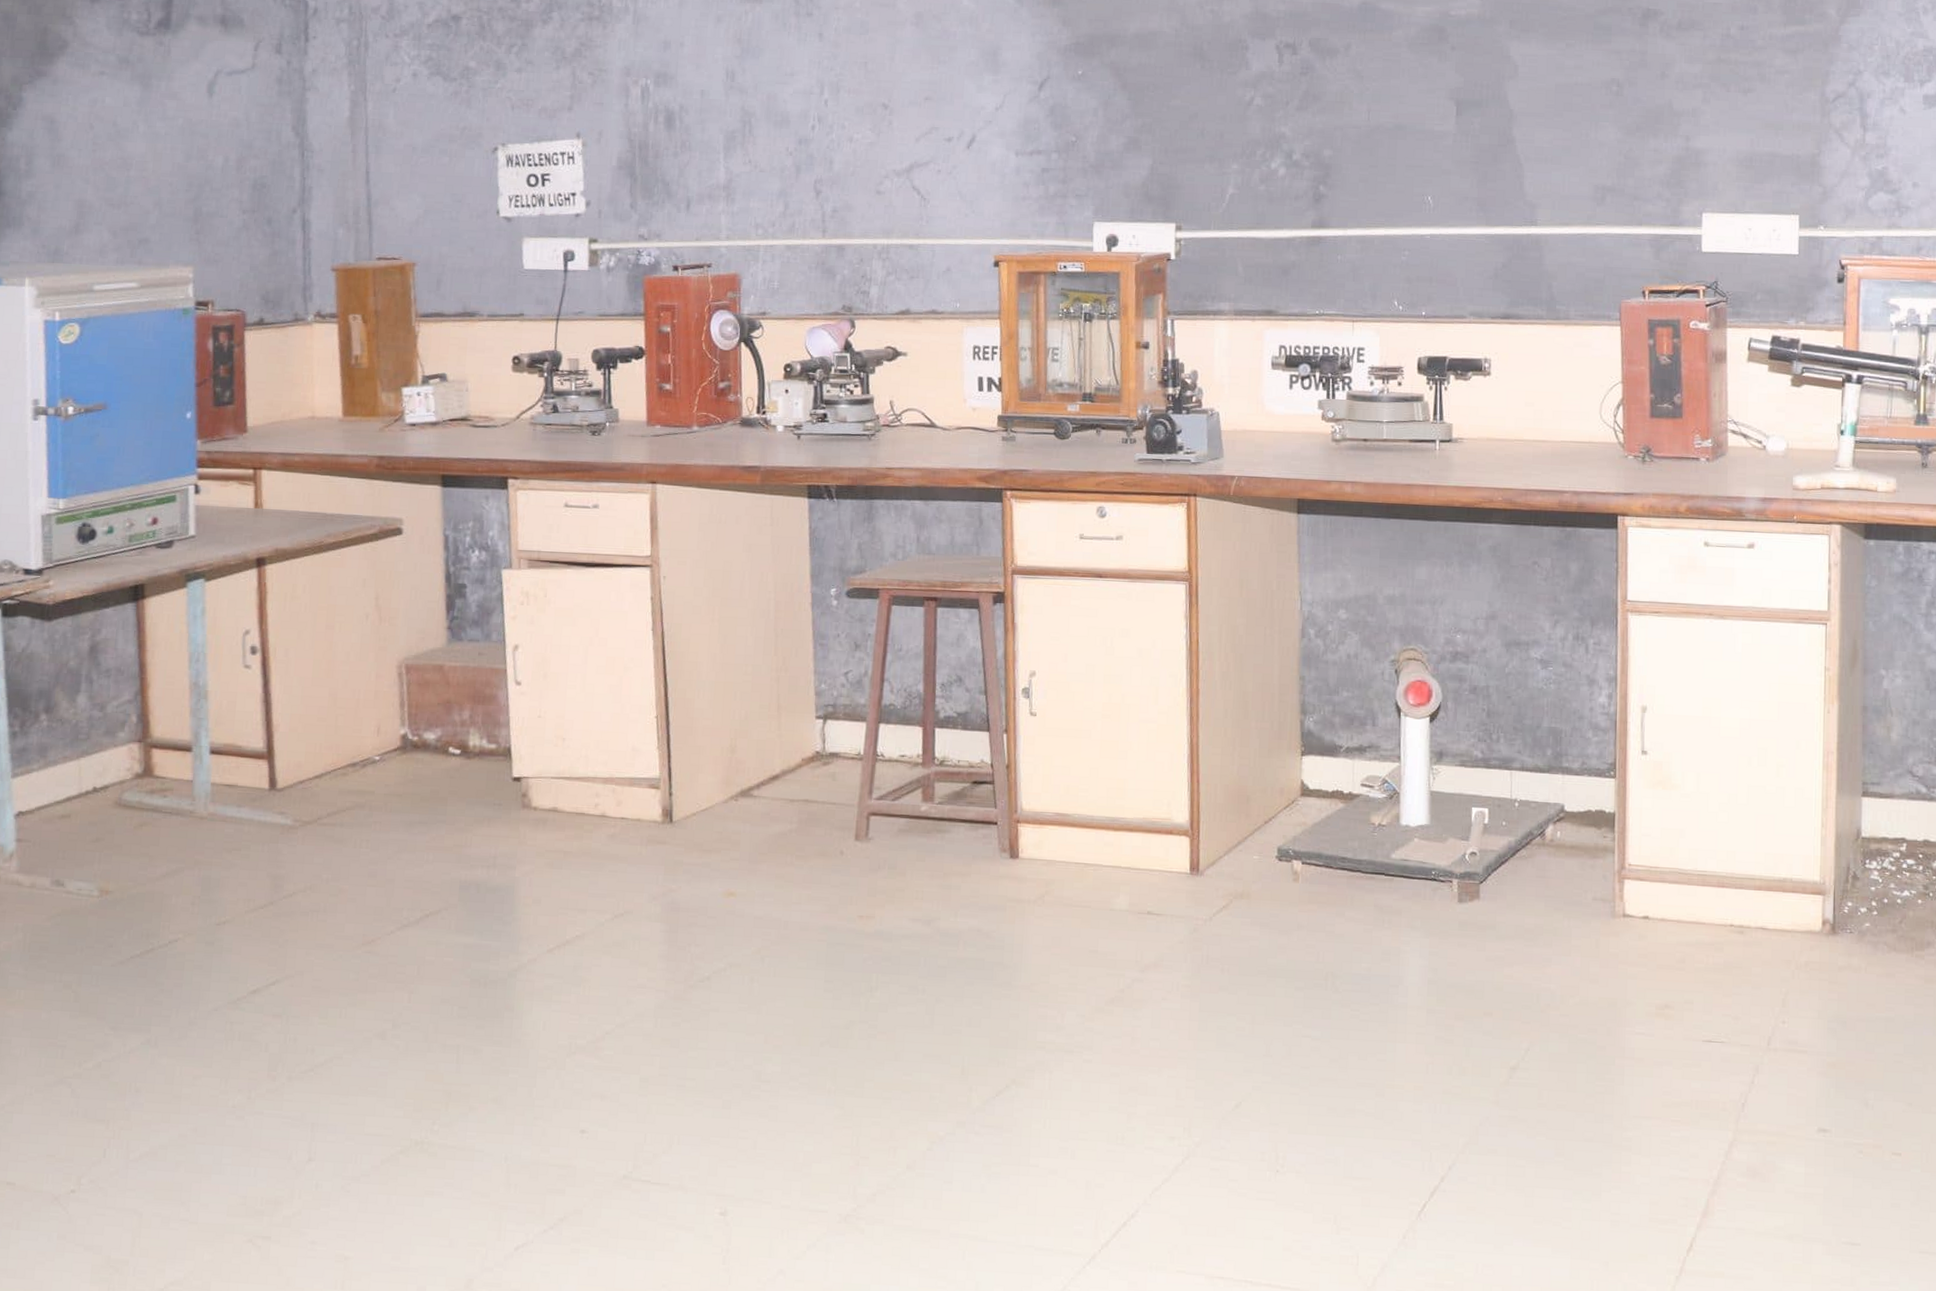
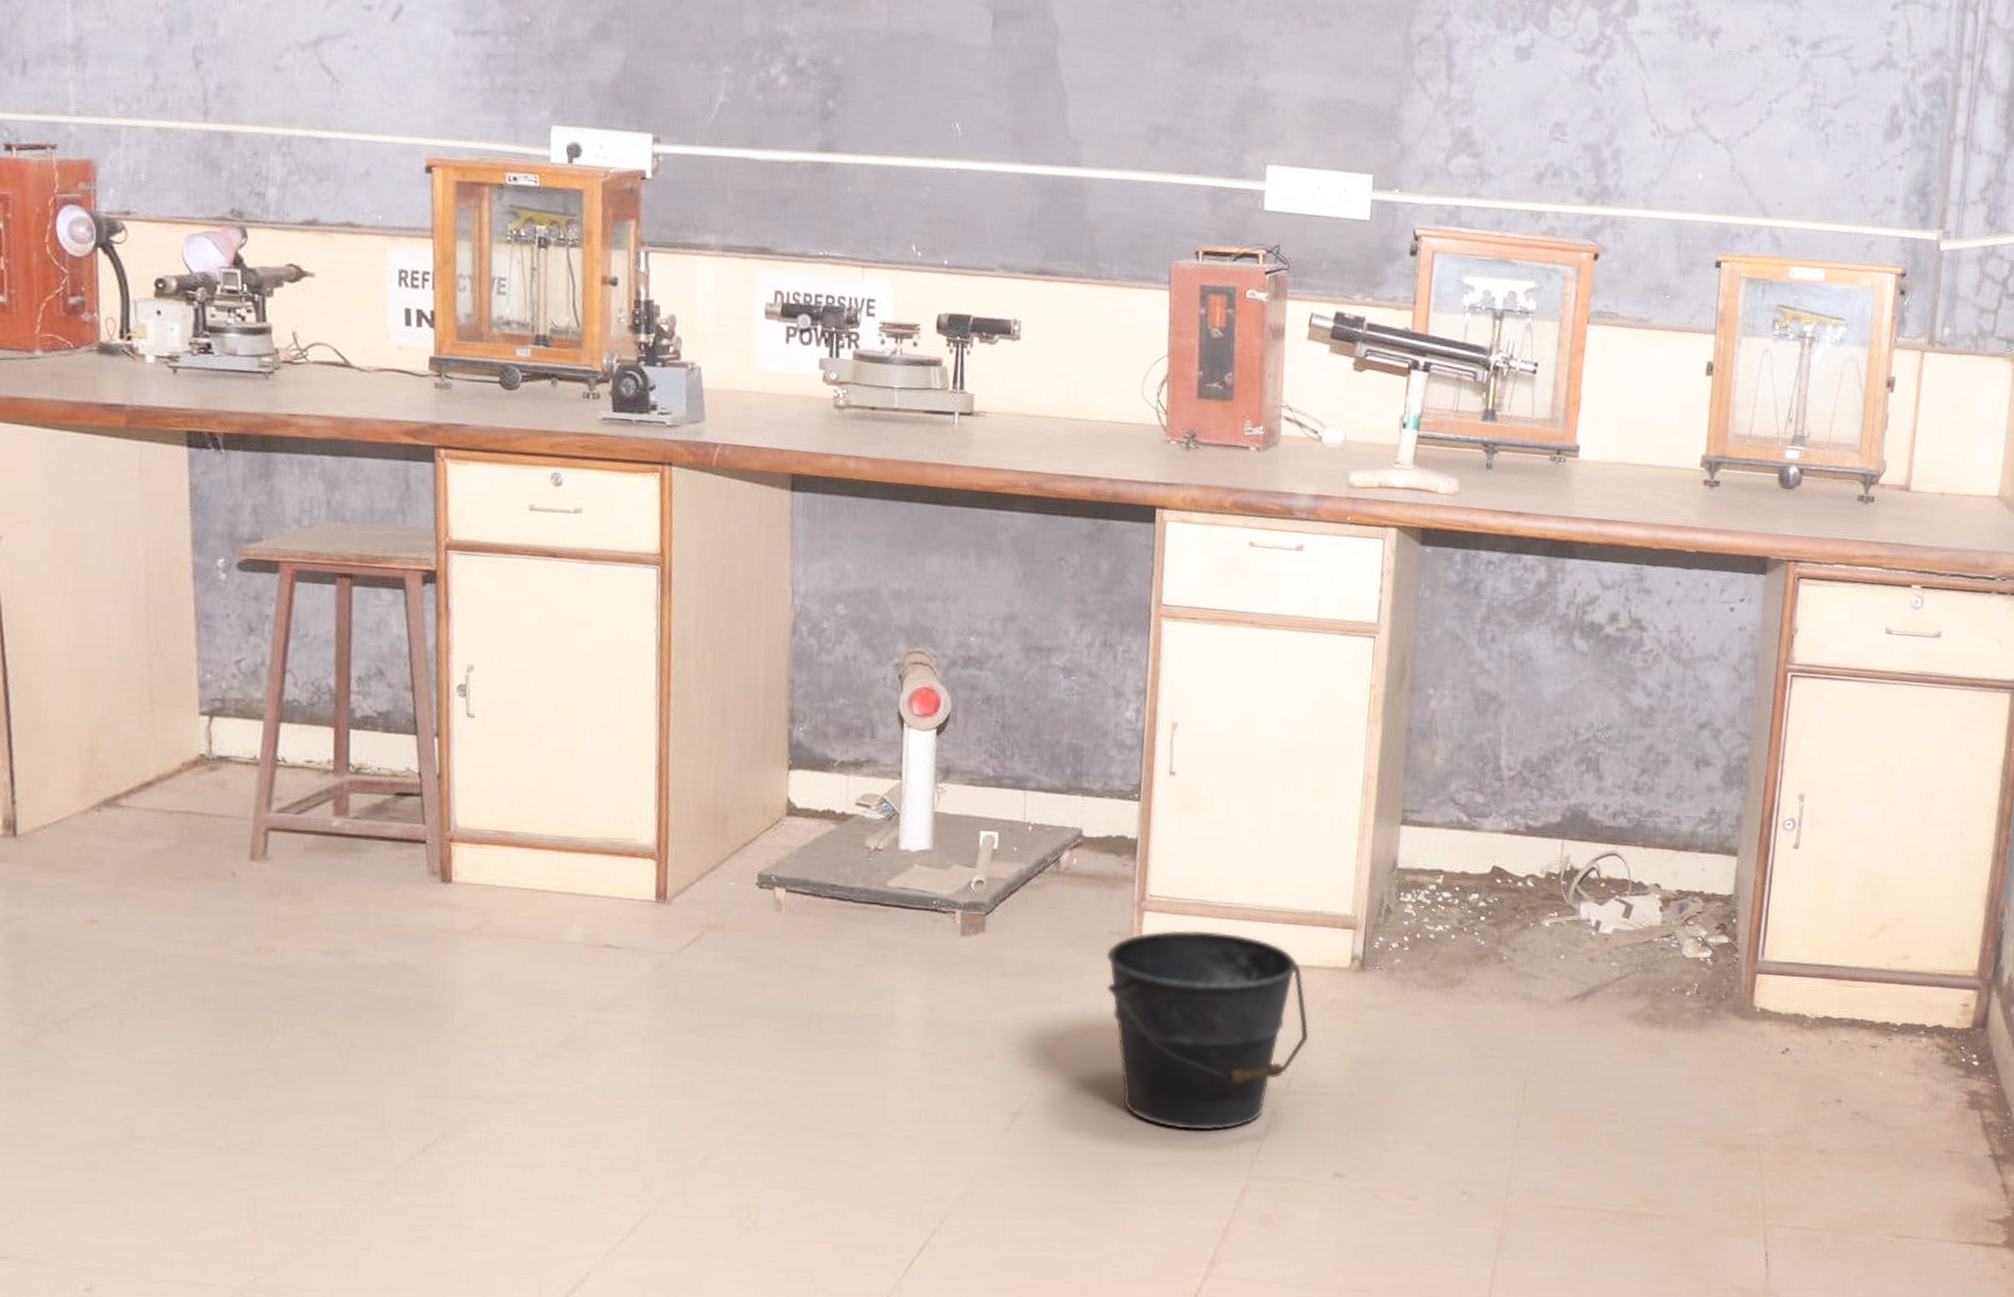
bucket: none [1591,896,1786,1085] -> present [1106,930,1309,1130]

